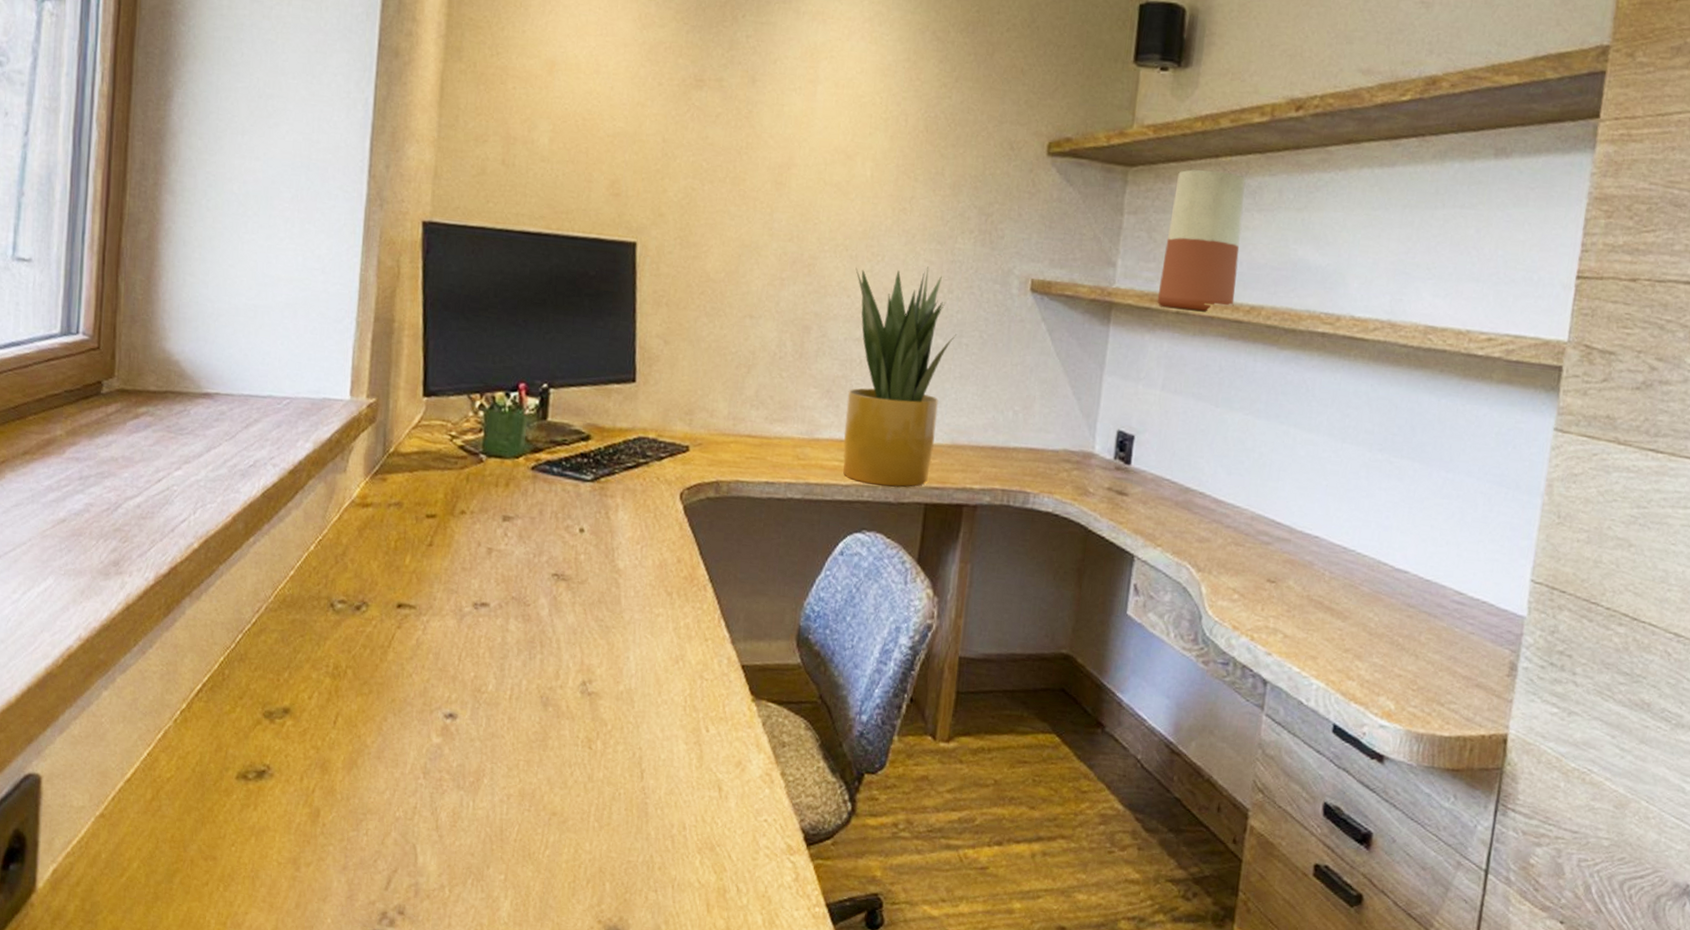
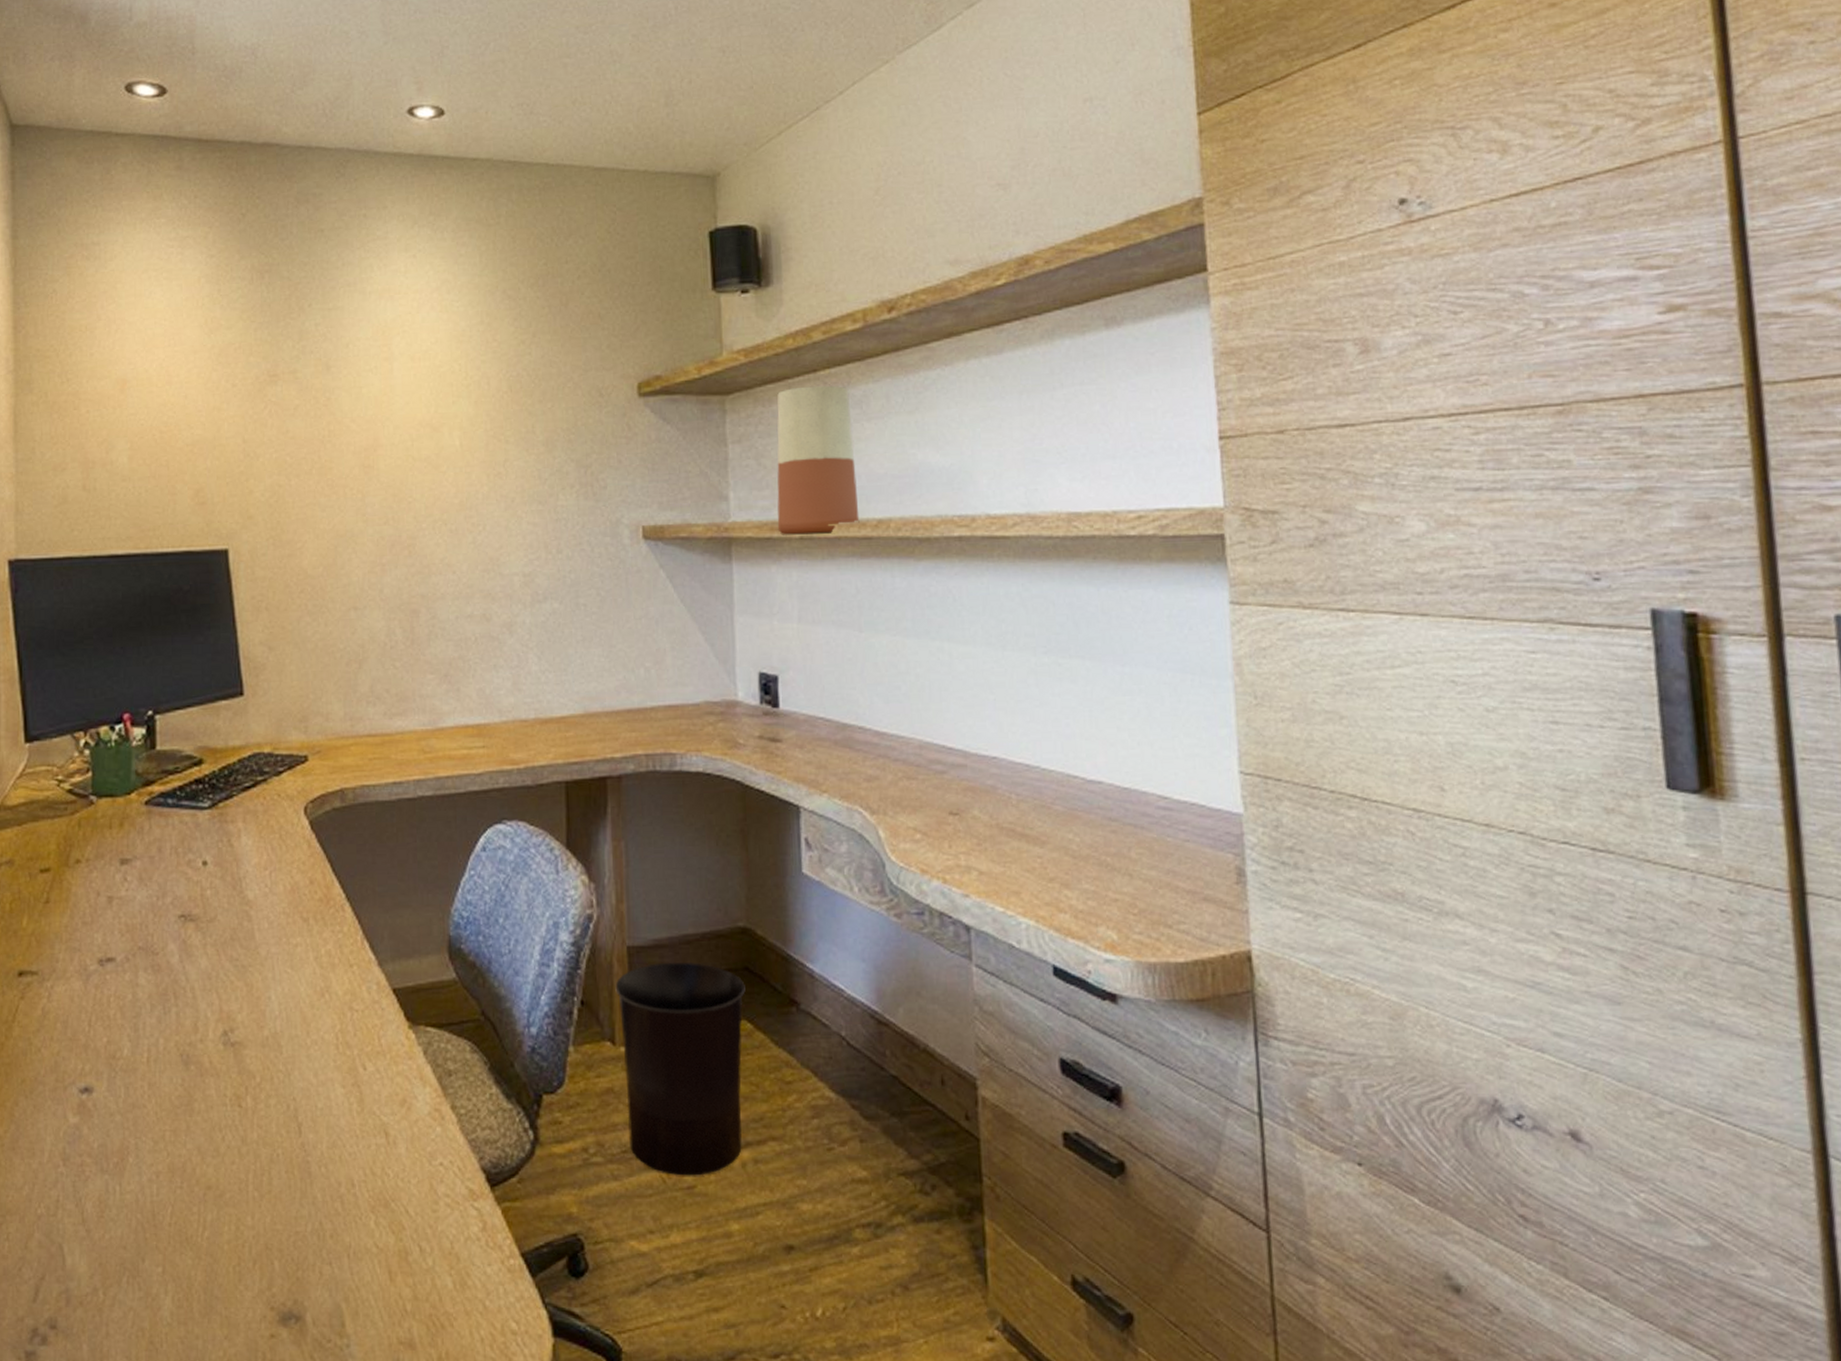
planter: present [843,266,956,488] -> none [457,529,572,770]
waste bin: none [935,674,1059,859] -> present [615,962,745,1176]

